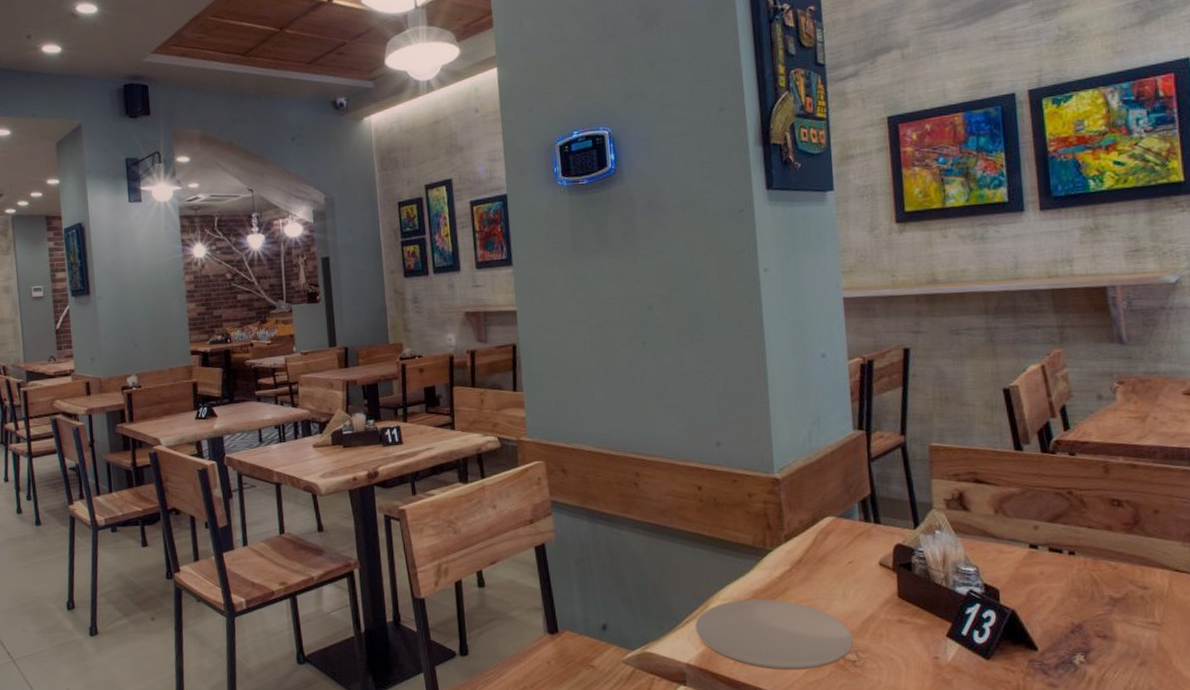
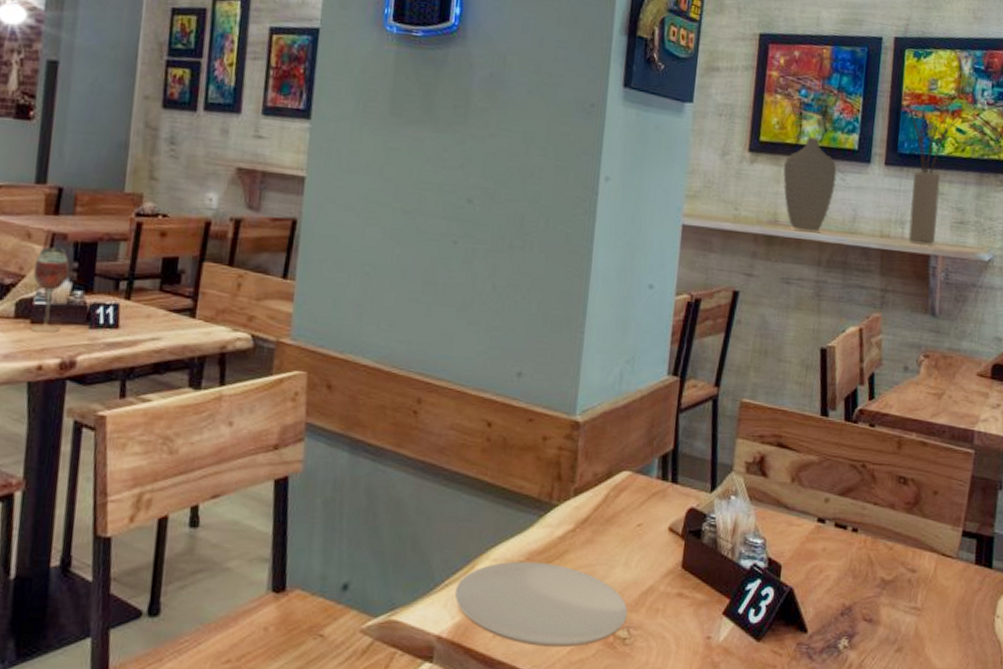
wineglass: none [338,391,364,454] -> present [30,247,70,333]
decorative vase: none [934,198,991,285] -> present [783,136,837,232]
vase: none [1060,144,1116,279] -> present [908,111,960,246]

